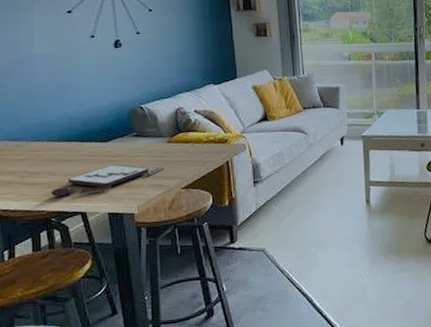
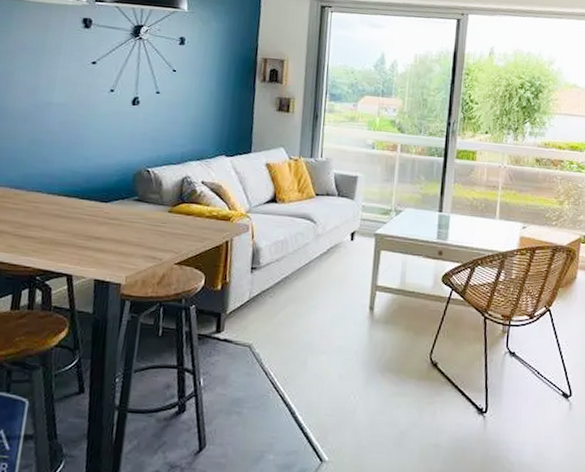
board game: present [51,164,166,196] -> none [41,227,162,256]

